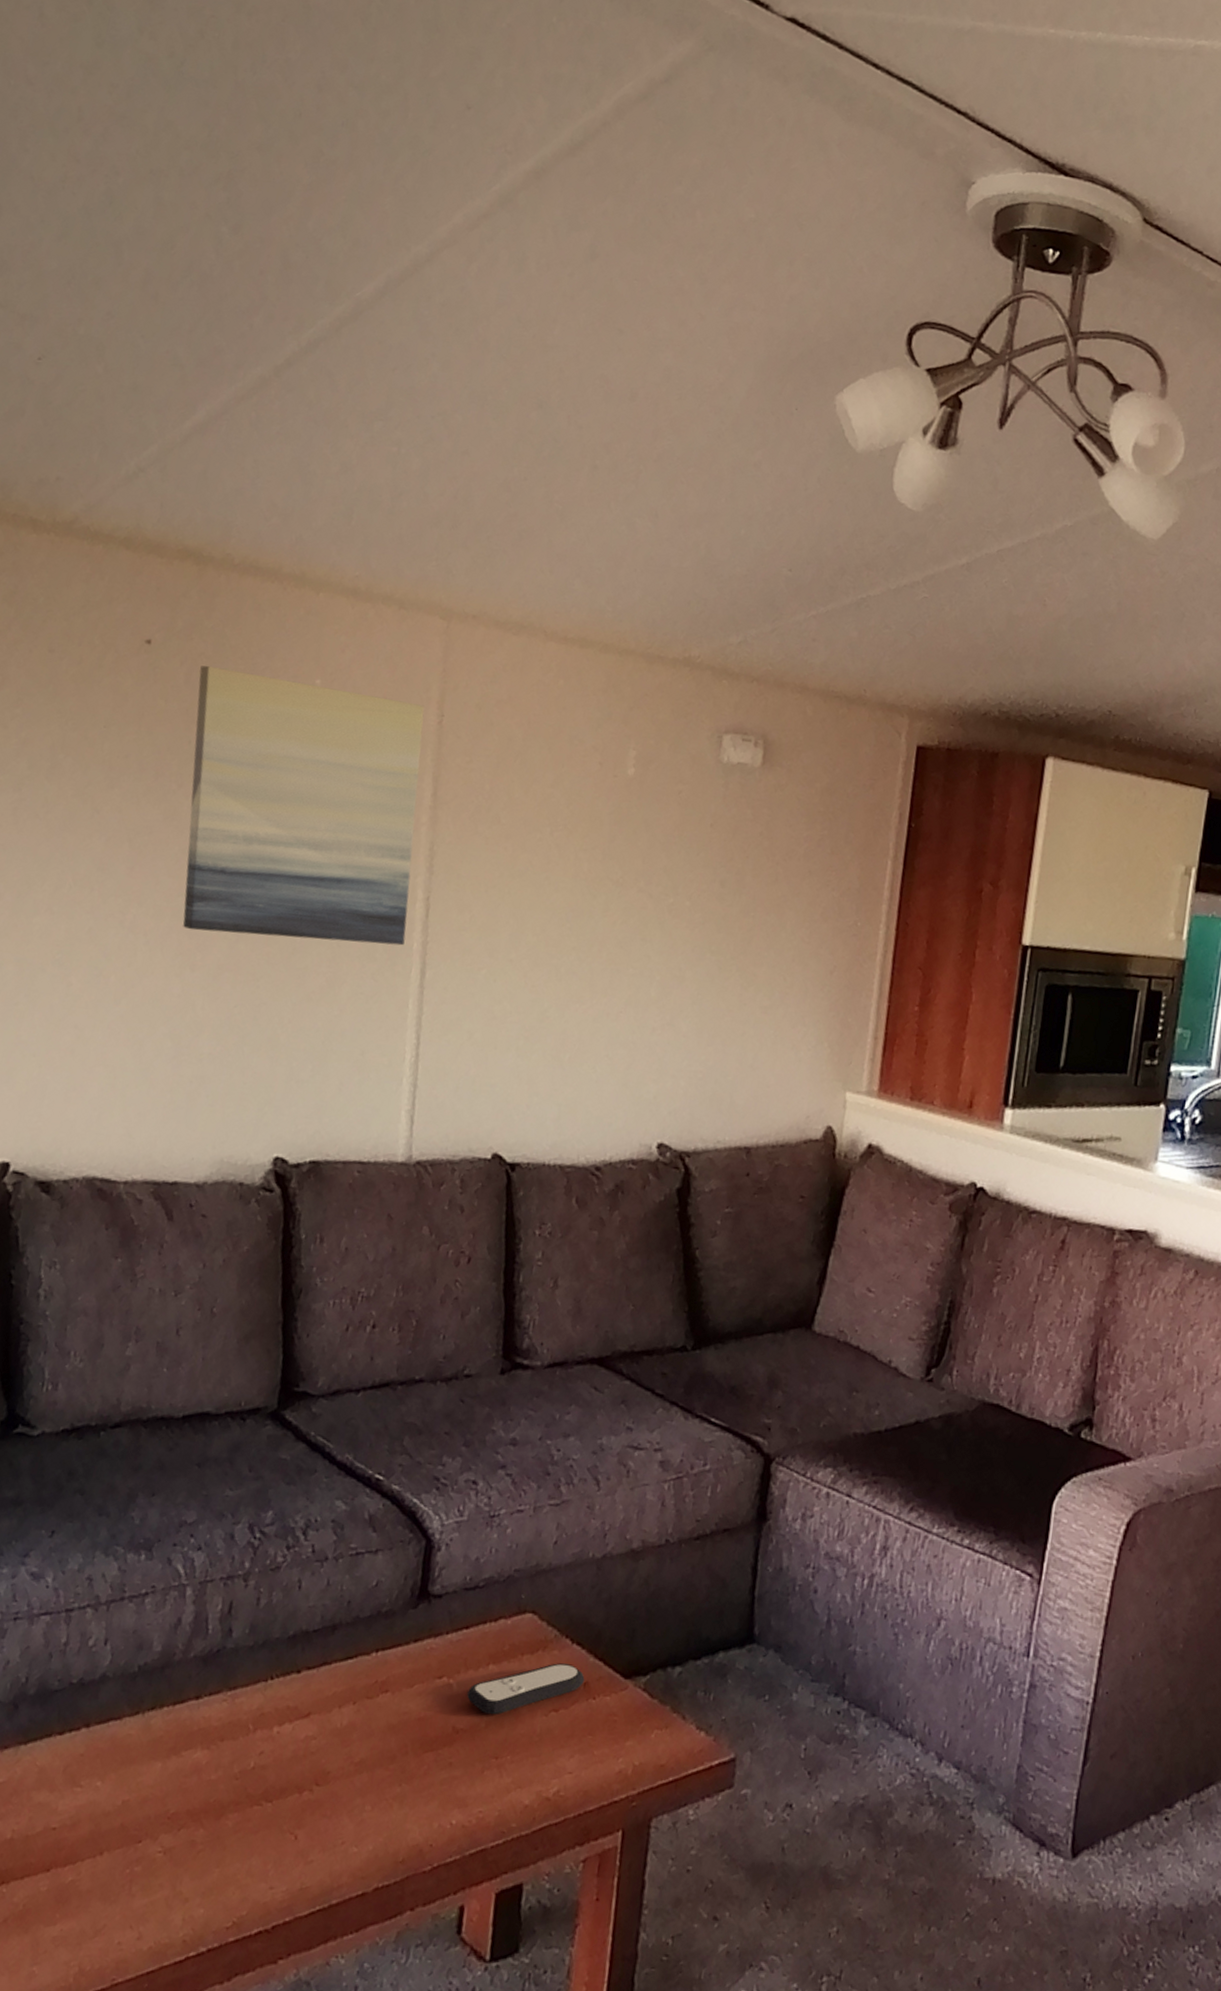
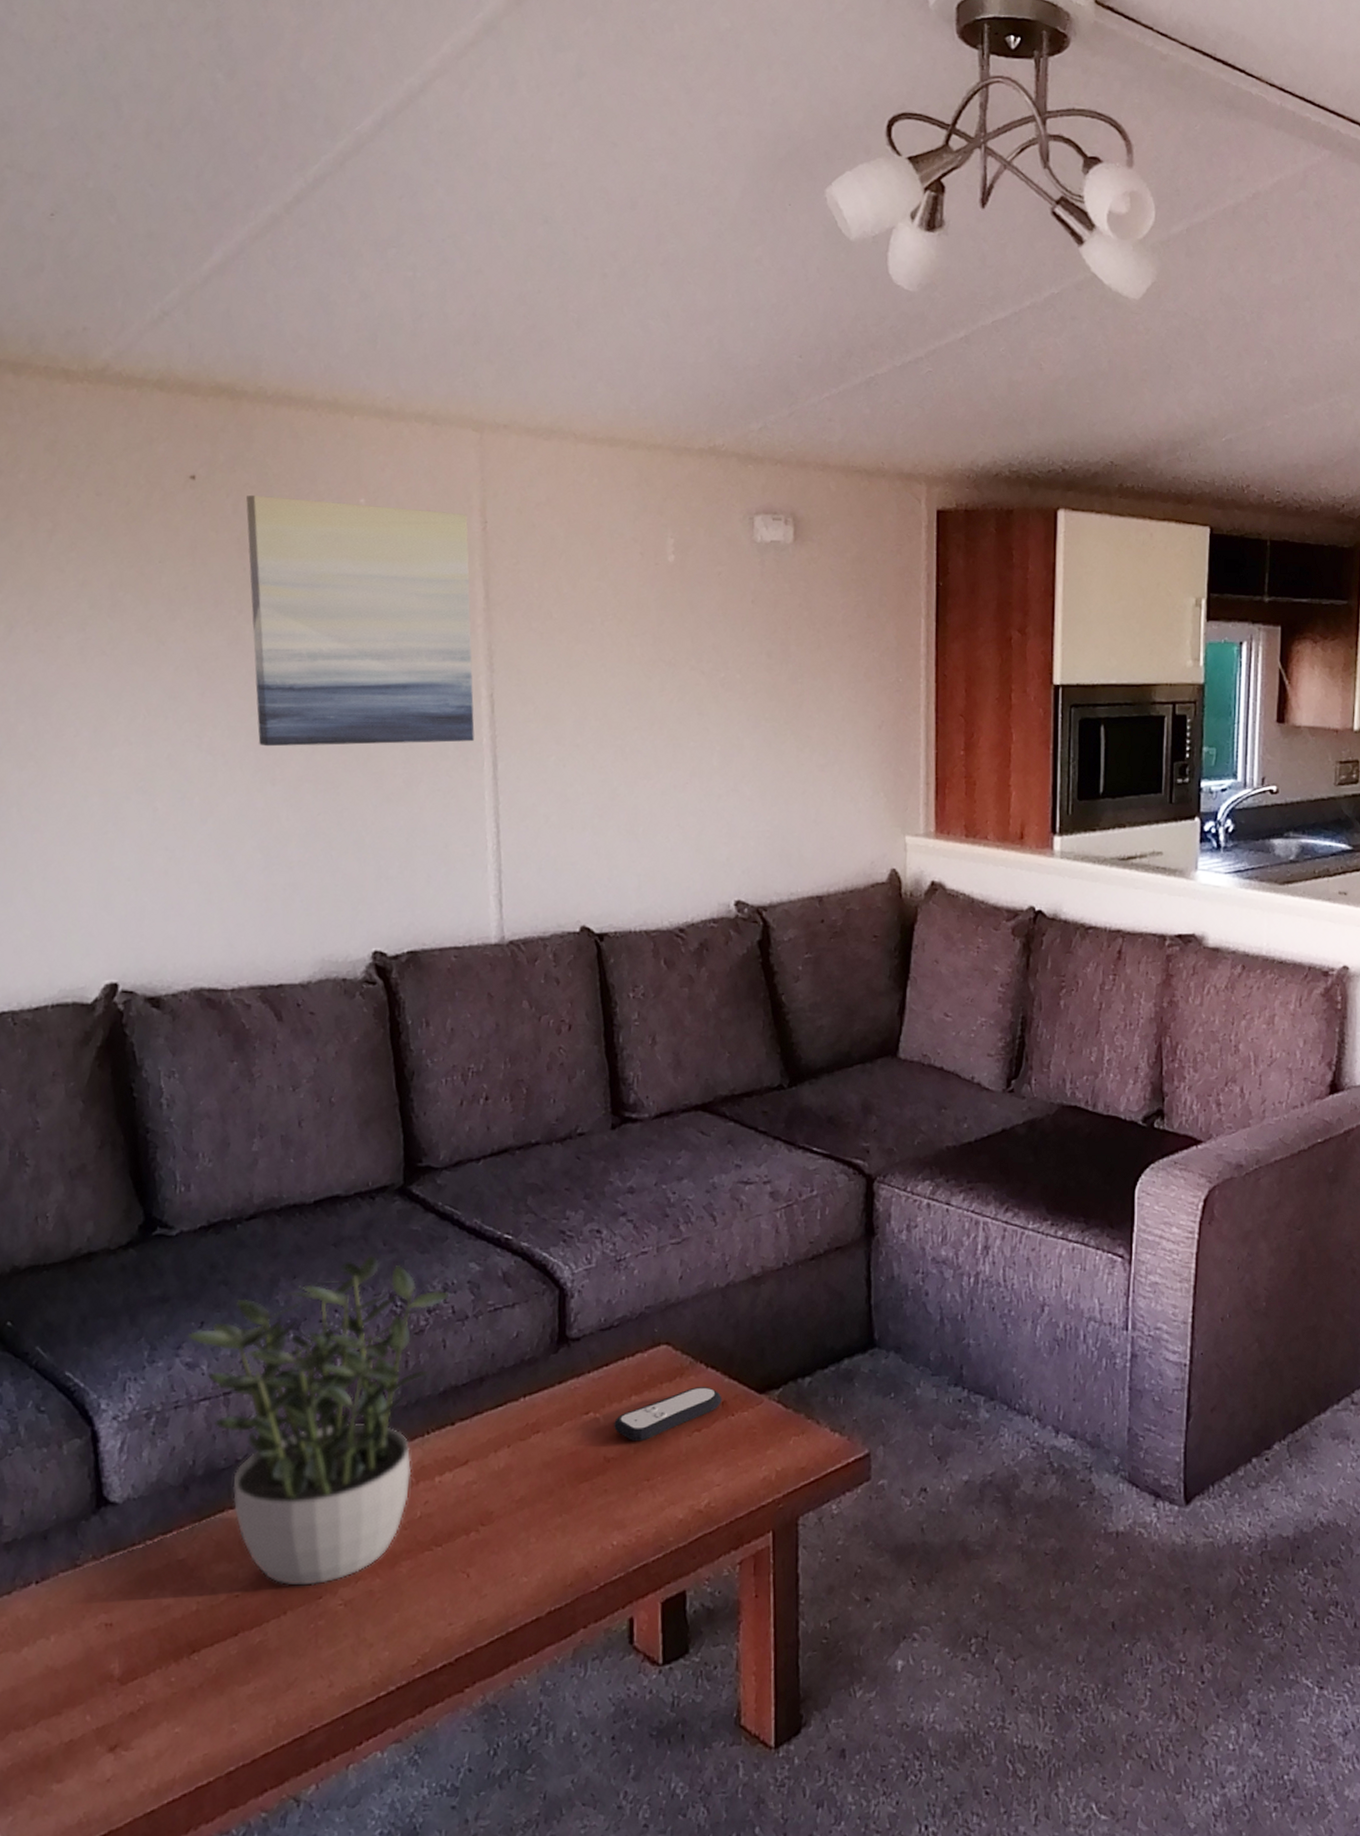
potted plant: none [36,1479,311,1828] -> present [187,1255,449,1586]

